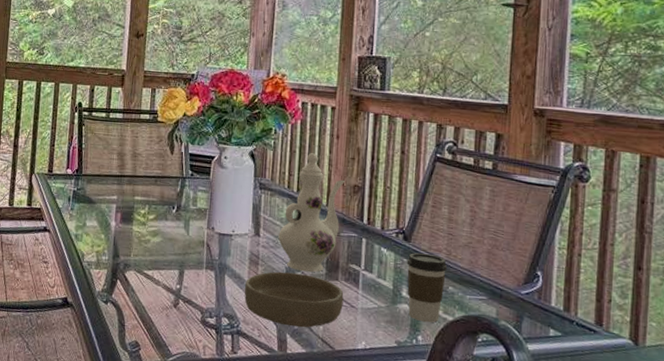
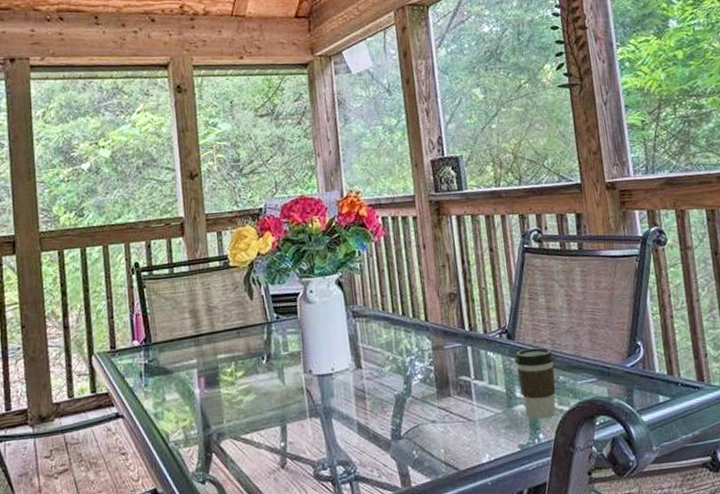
bowl: present [244,271,344,328] -> none [355,397,461,458]
ewer: present [278,153,346,273] -> none [381,268,443,396]

